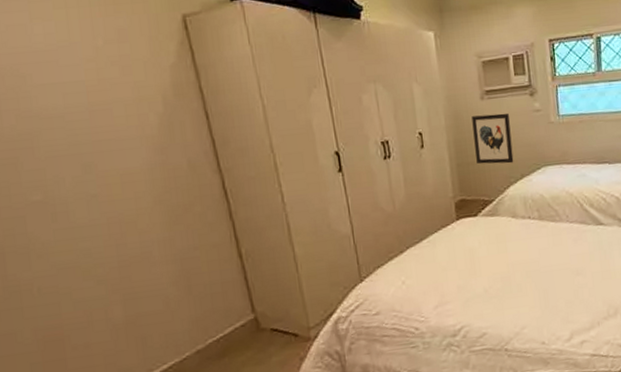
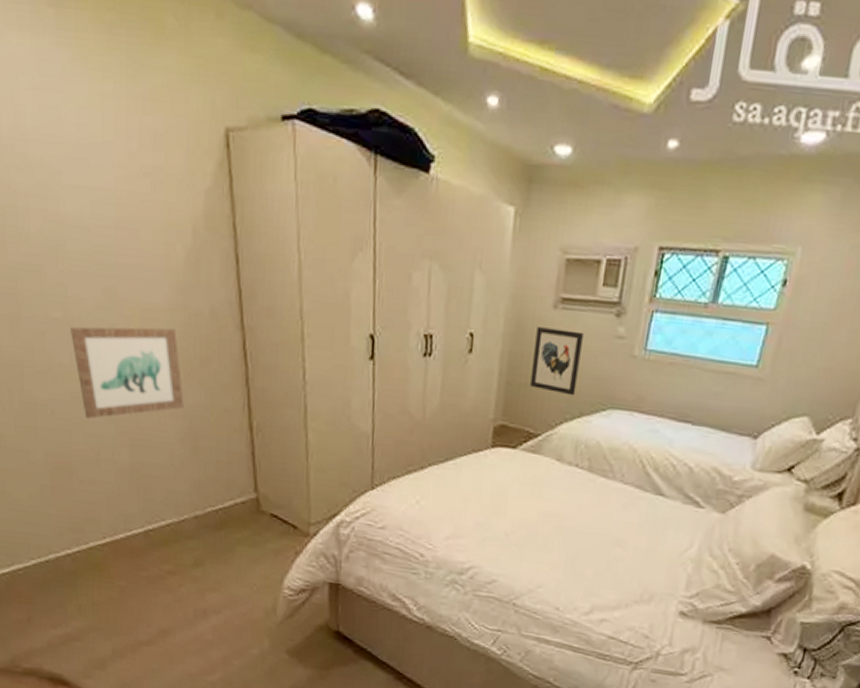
wall art: none [51,185,173,287] -> present [70,326,184,419]

